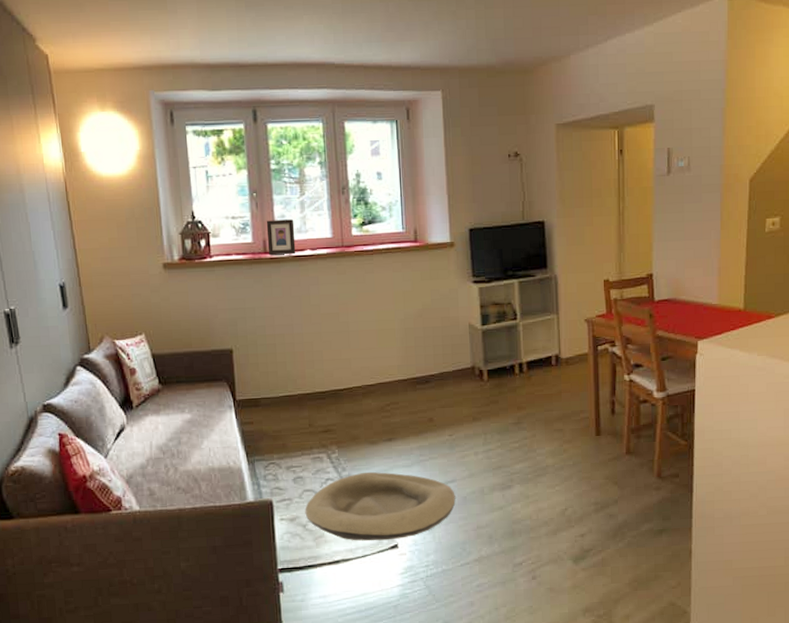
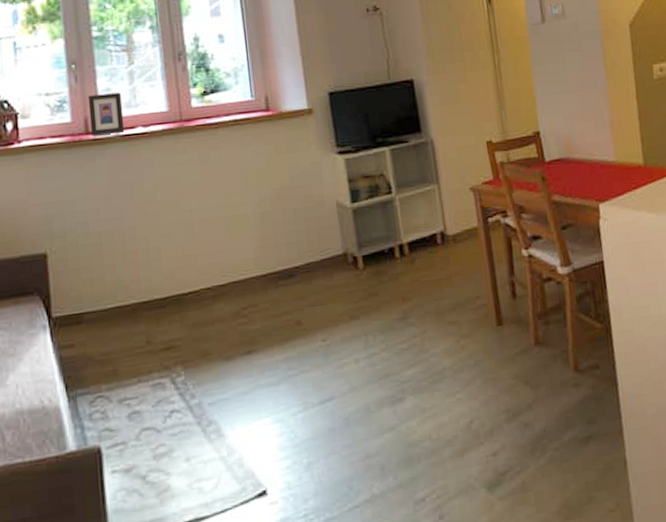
dog bed: present [305,471,456,541] -> none [144,395,336,491]

